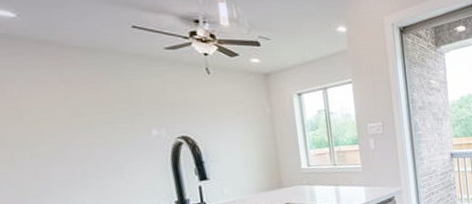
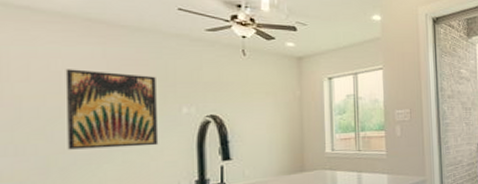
wall art: none [22,95,133,177] -> present [65,69,159,150]

